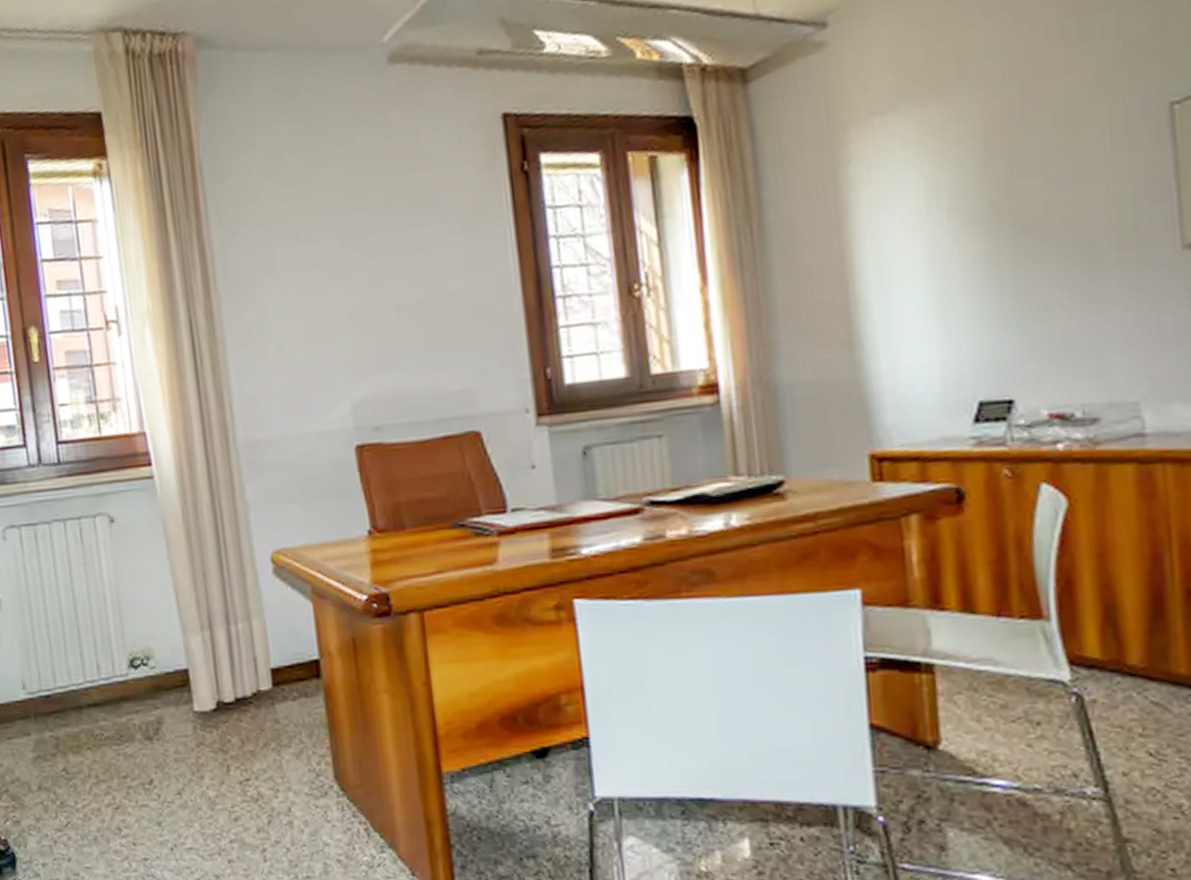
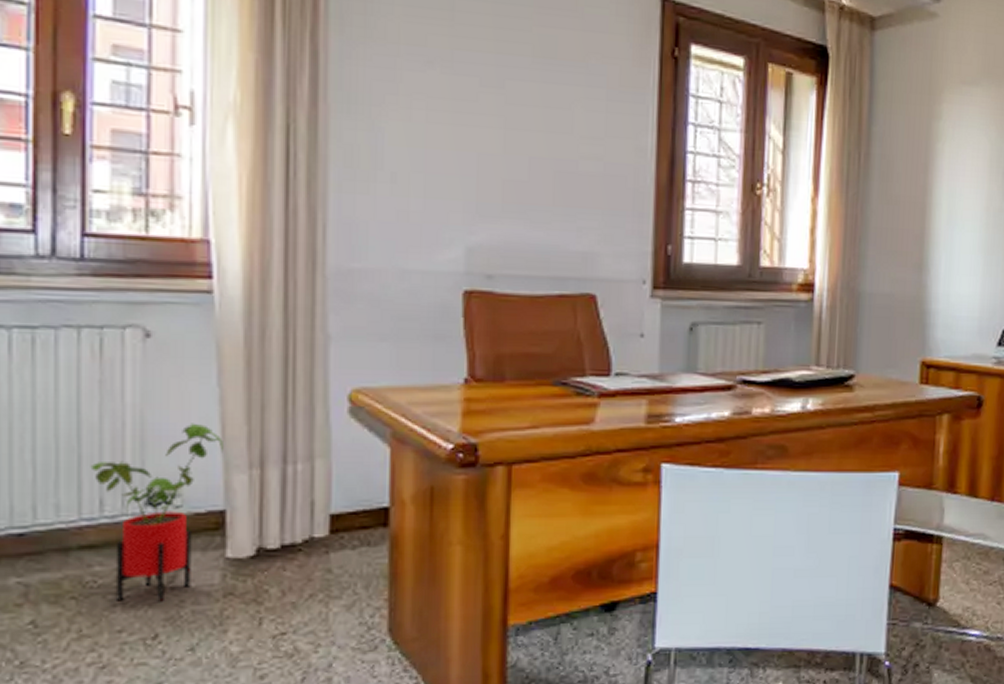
house plant: none [86,593,180,751] -> present [90,423,225,602]

